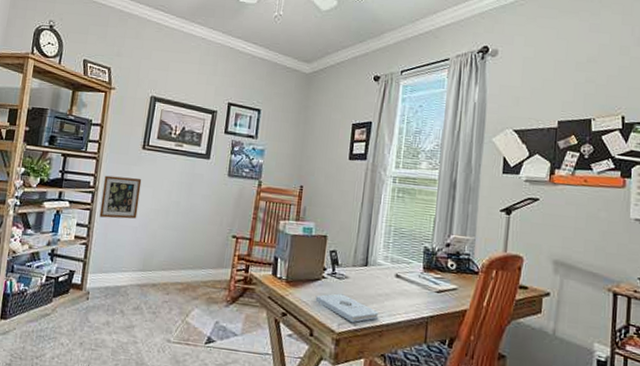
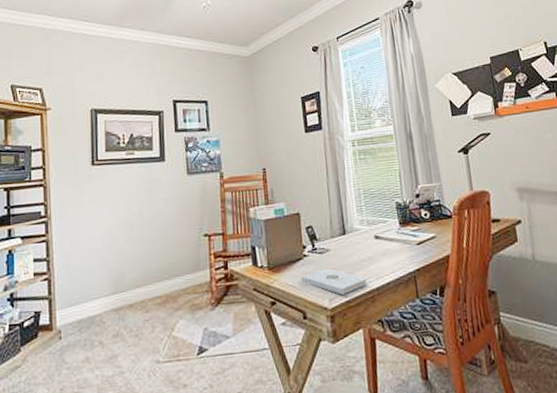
picture frame: present [99,175,142,219] -> none [56,197,99,247]

